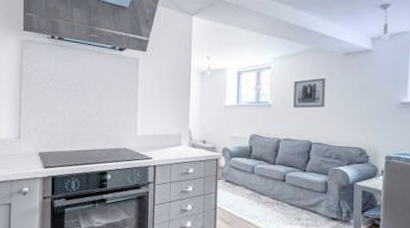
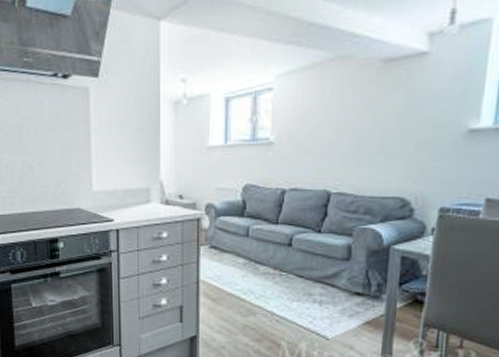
wall art: present [293,77,326,108] -> none [305,98,355,146]

